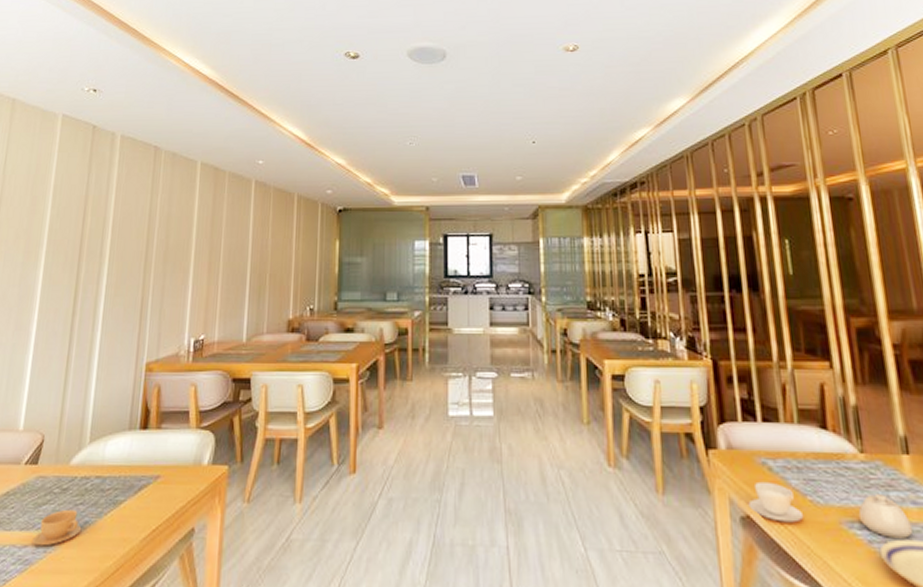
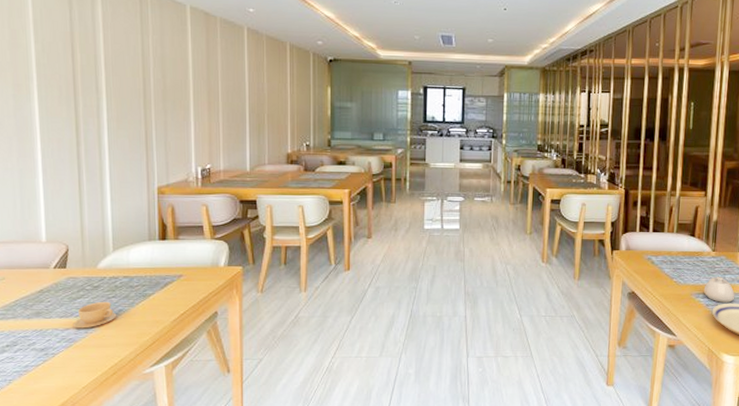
teacup: present [748,481,804,523] -> none [634,270,669,295]

